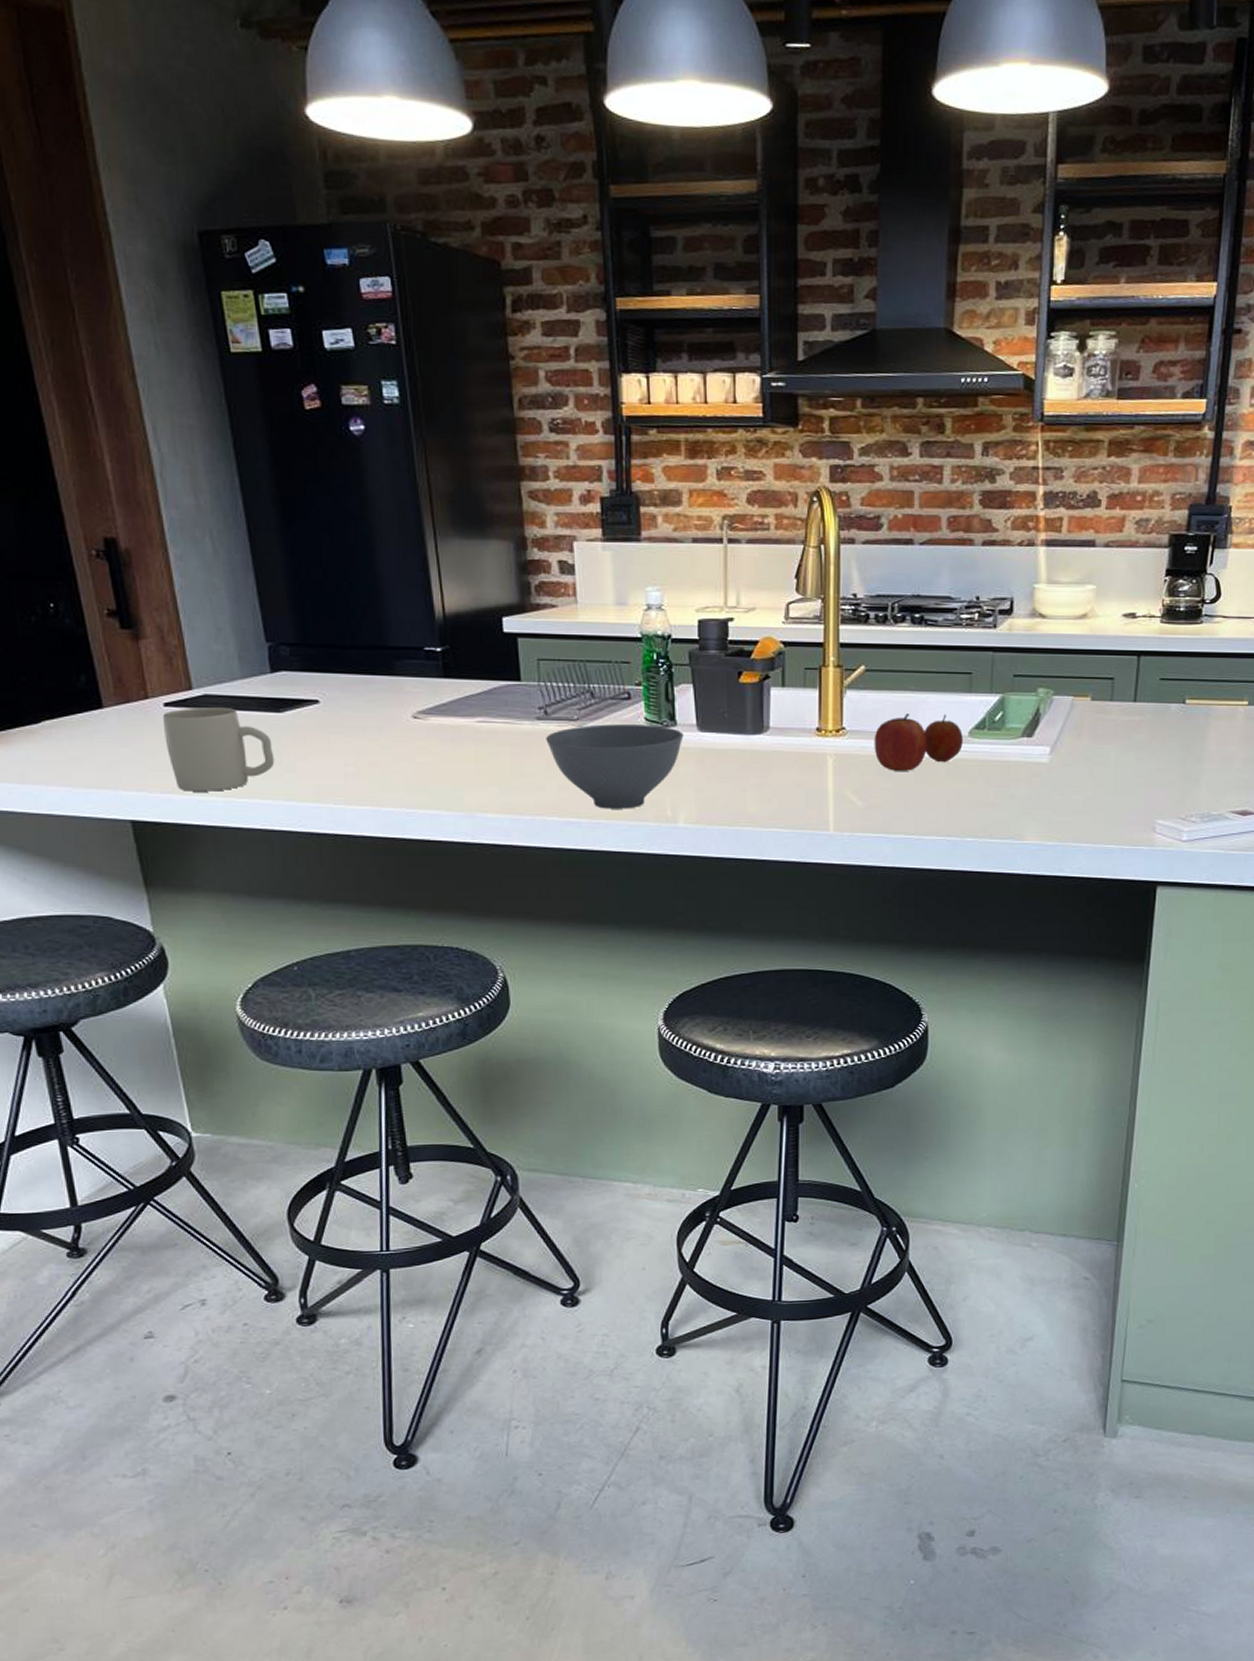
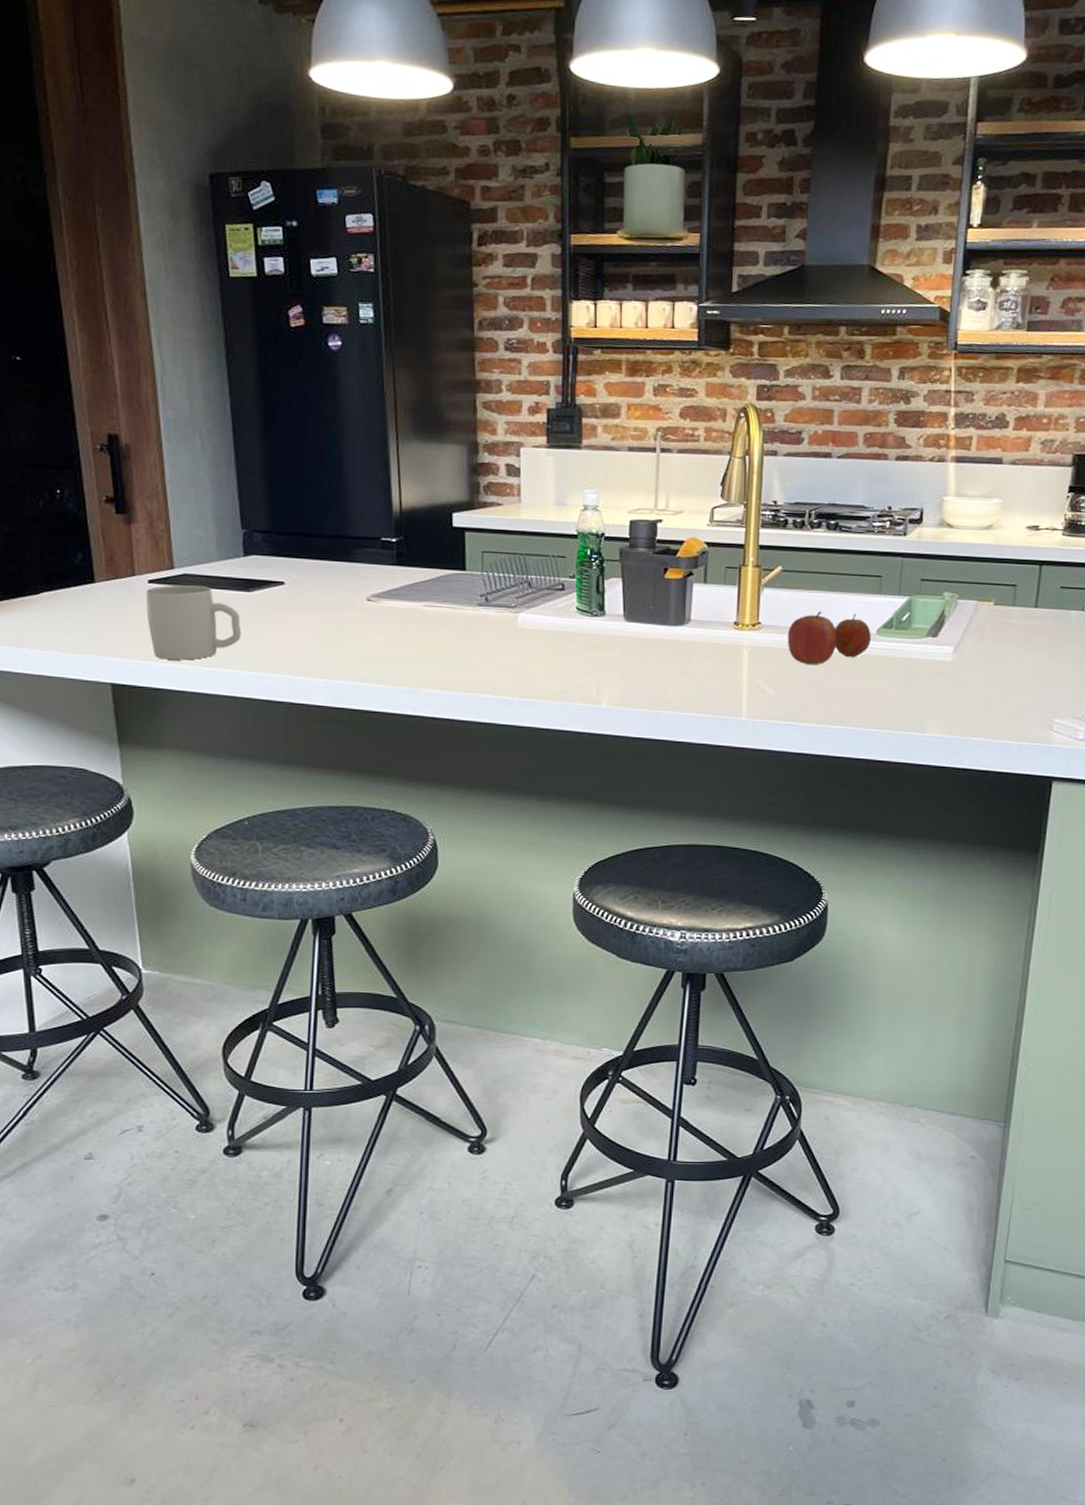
bowl: present [546,724,684,809] -> none [485,612,611,690]
planter: none [666,154,749,308] -> present [615,112,690,245]

